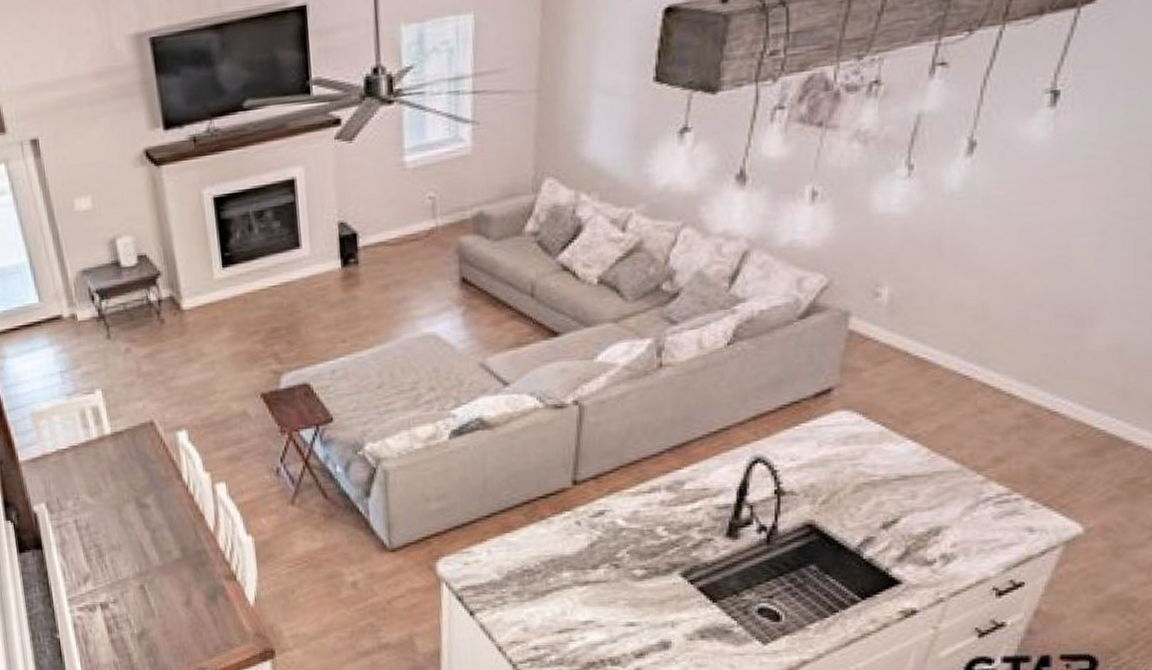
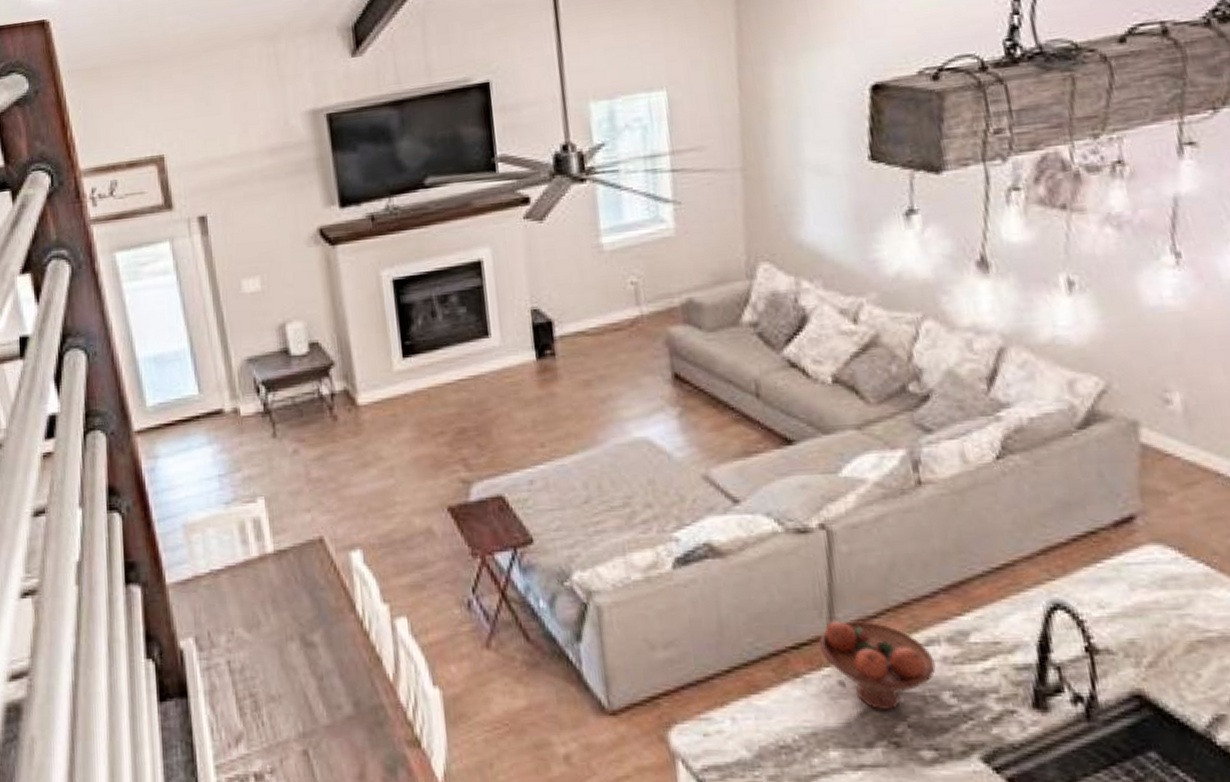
fruit bowl: none [563,475,654,541] -> present [819,620,936,710]

